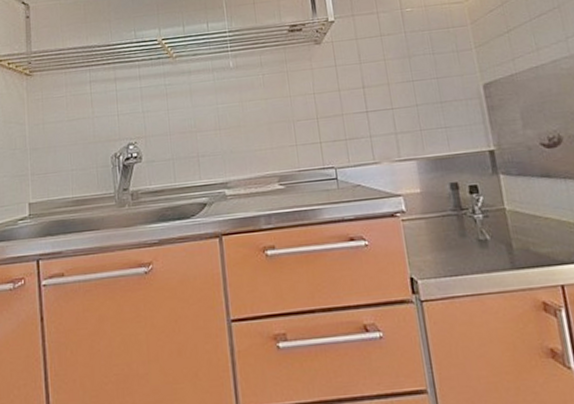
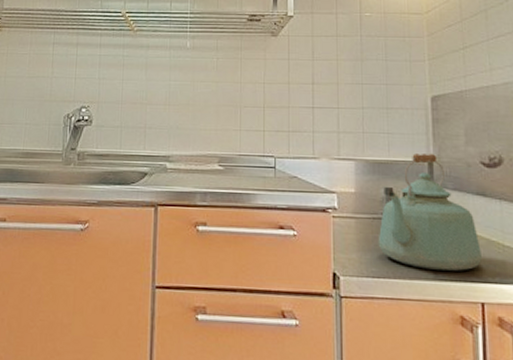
kettle: none [450,141,556,260] -> present [378,153,483,272]

